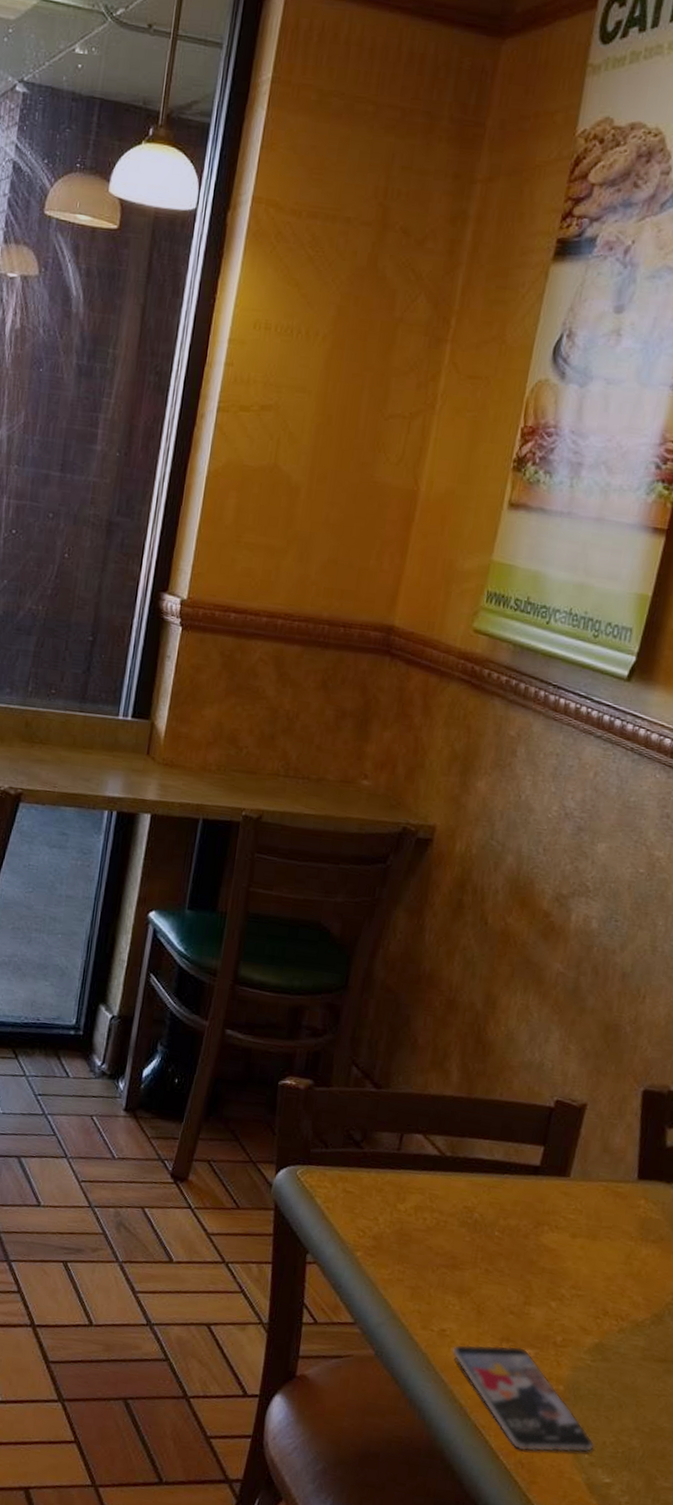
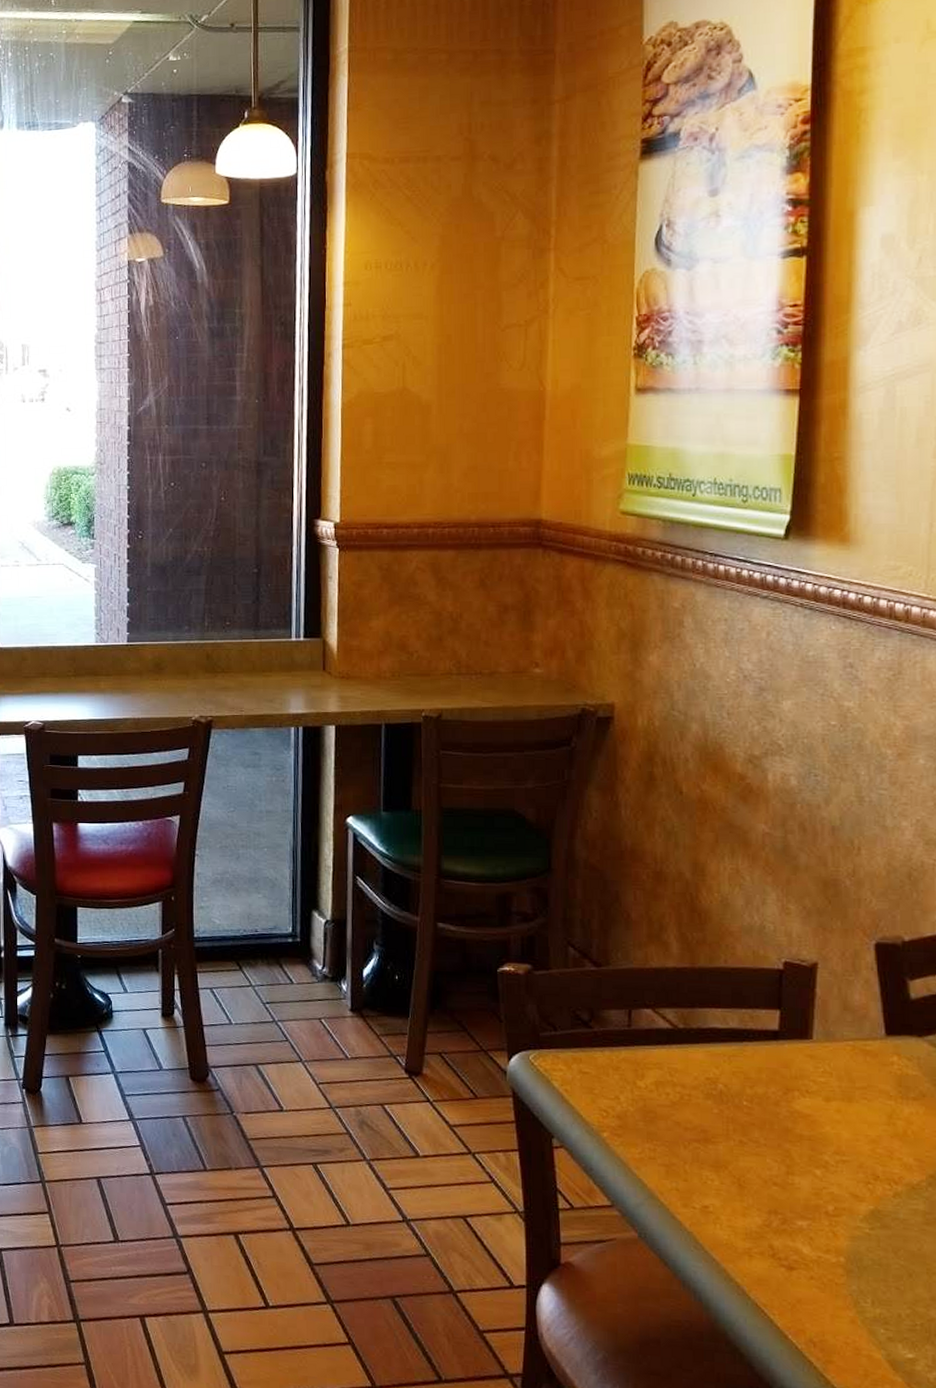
smartphone: present [452,1344,594,1453] -> none [719,1219,888,1329]

